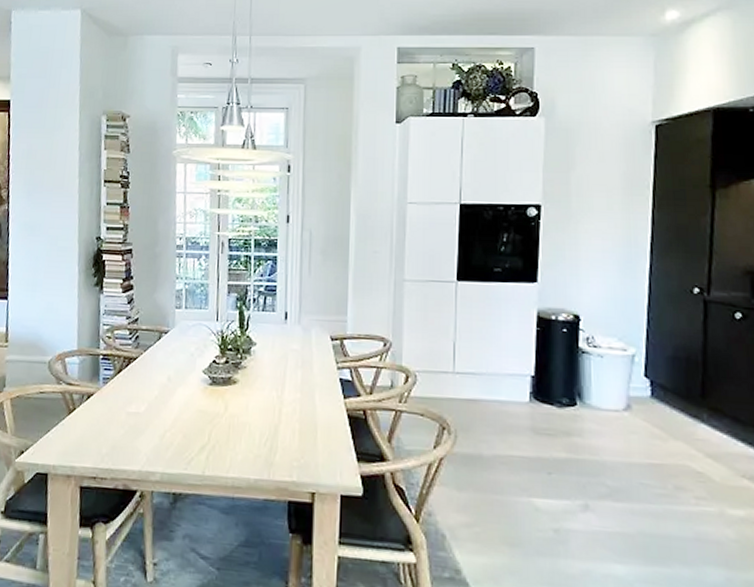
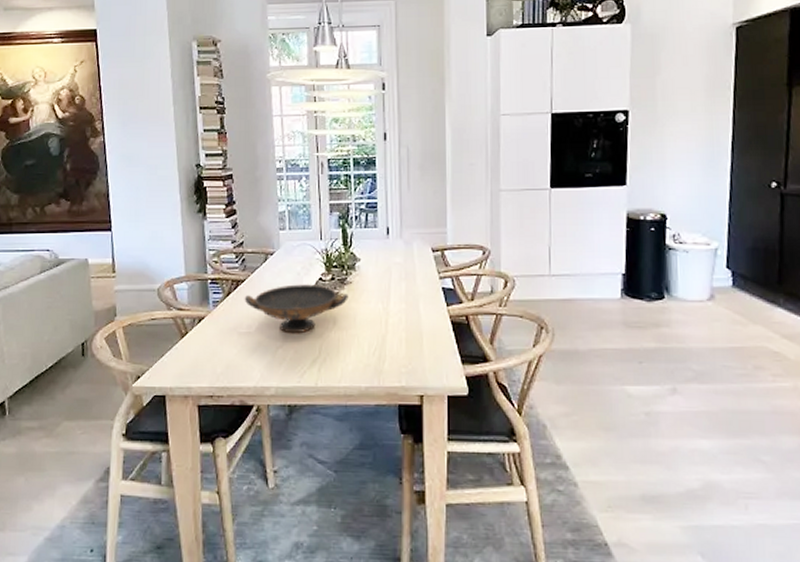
decorative bowl: none [135,365,242,418] -> present [244,284,349,334]

